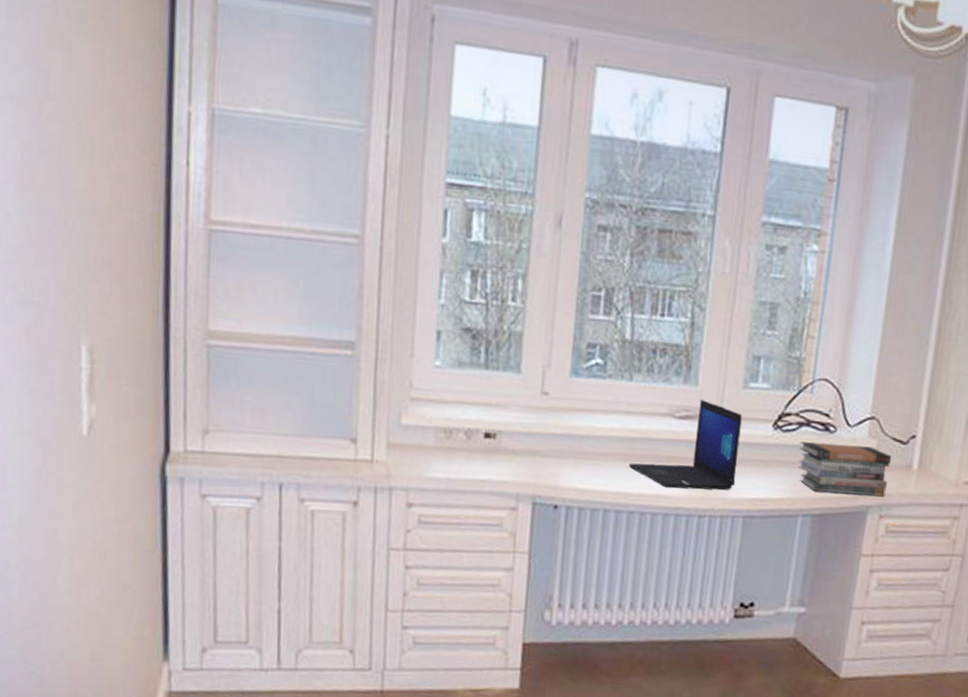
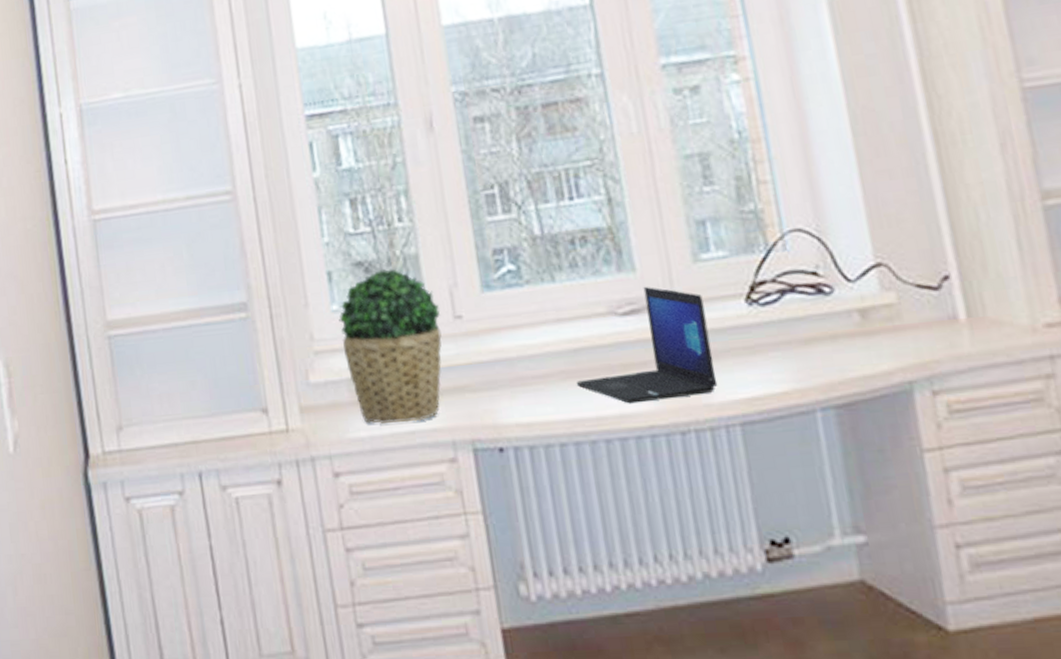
potted plant: none [437,339,531,473] -> present [339,269,442,424]
book stack: present [798,441,892,497] -> none [788,302,931,374]

